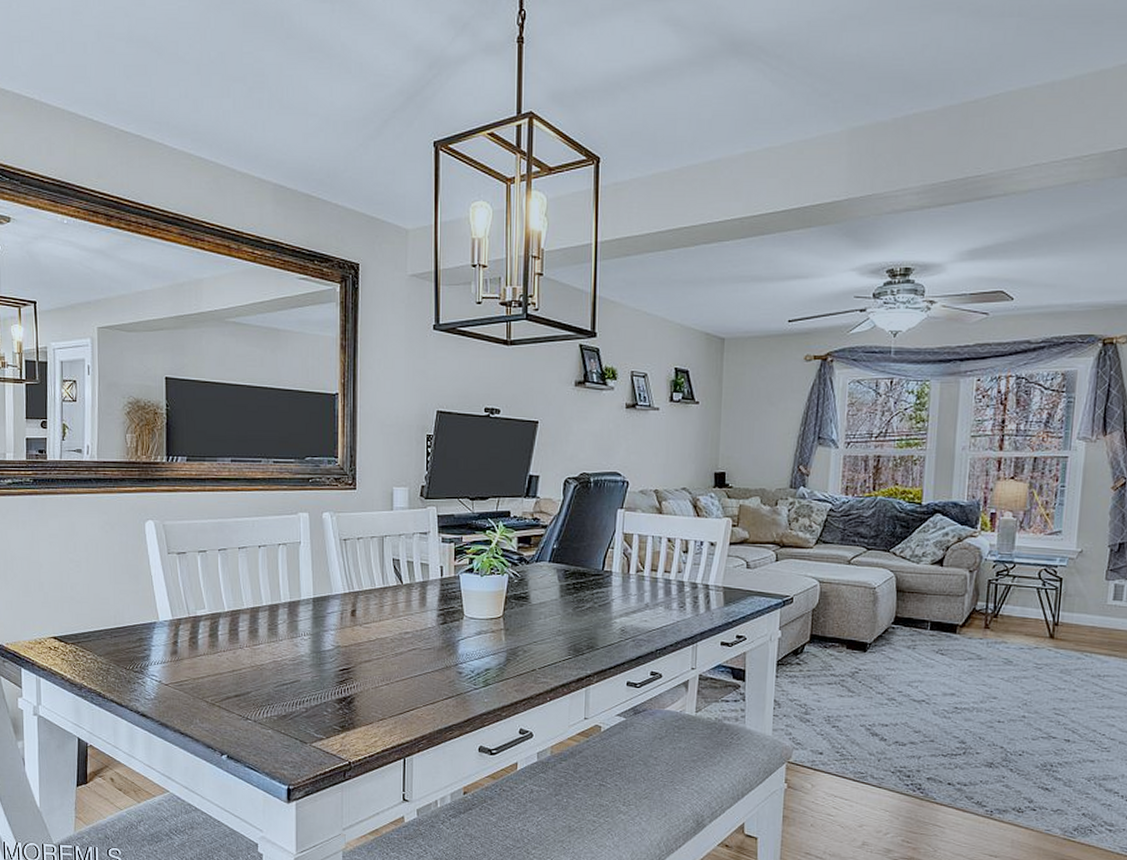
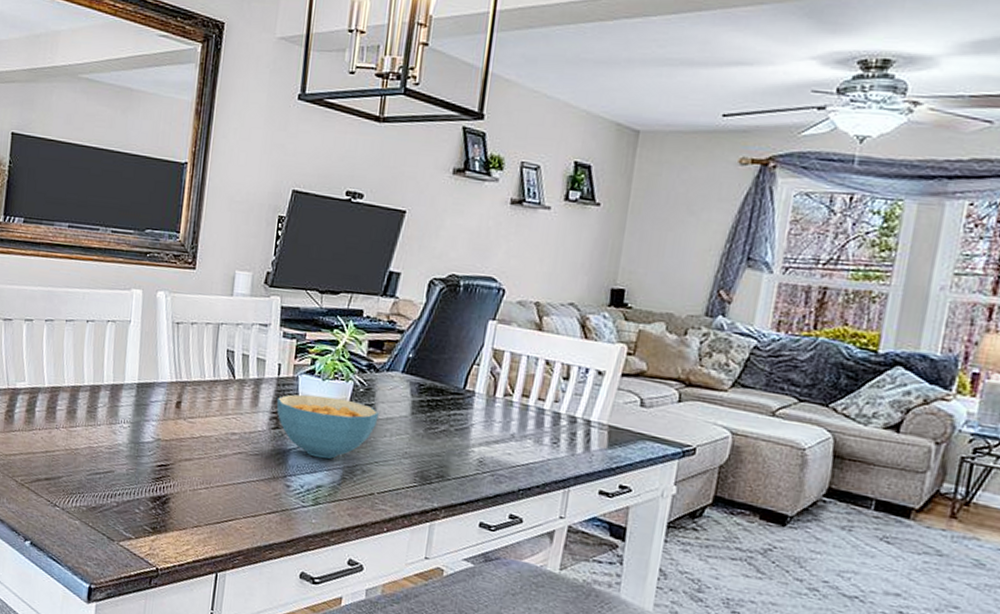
cereal bowl: none [442,590,533,645] -> present [276,394,379,459]

